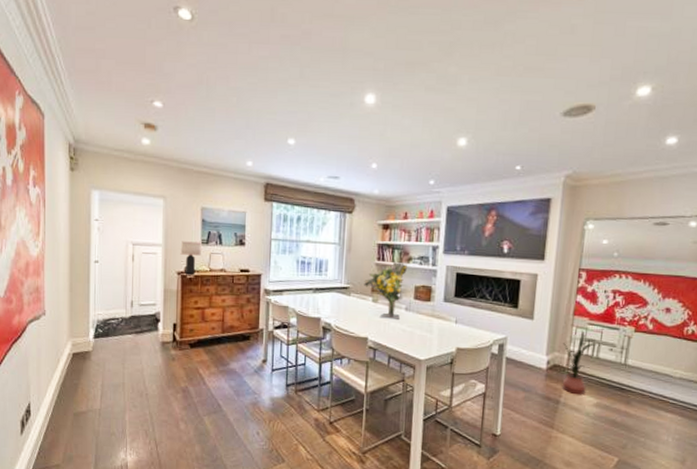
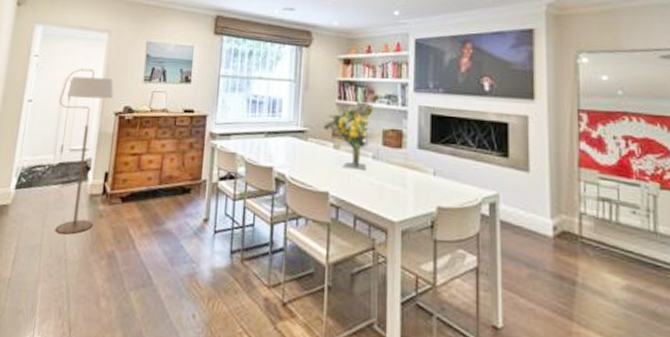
floor lamp: none [124,232,174,375] -> present [55,68,114,235]
table lamp: present [180,241,201,275] -> none [120,78,144,116]
house plant: present [562,330,596,394] -> none [569,186,613,273]

